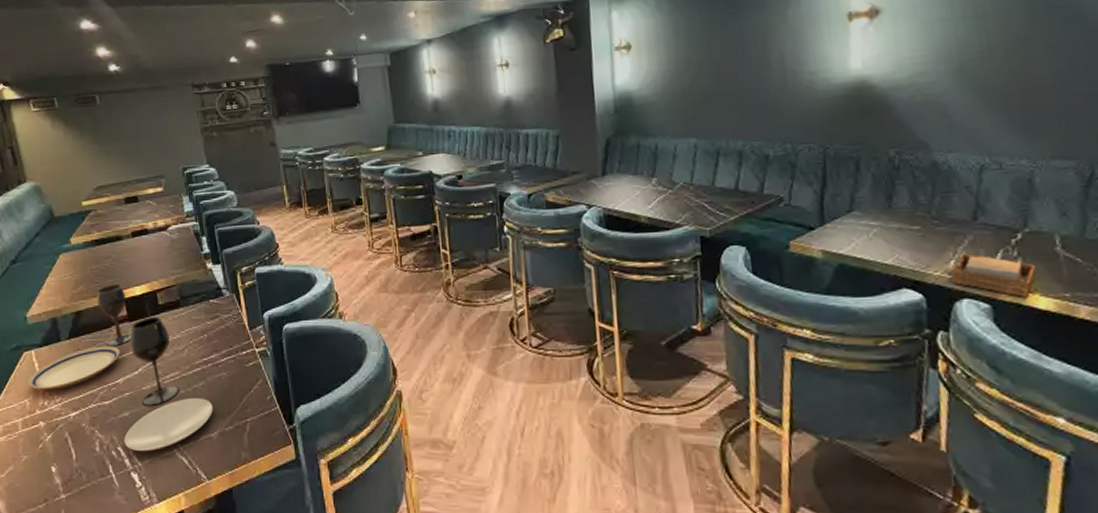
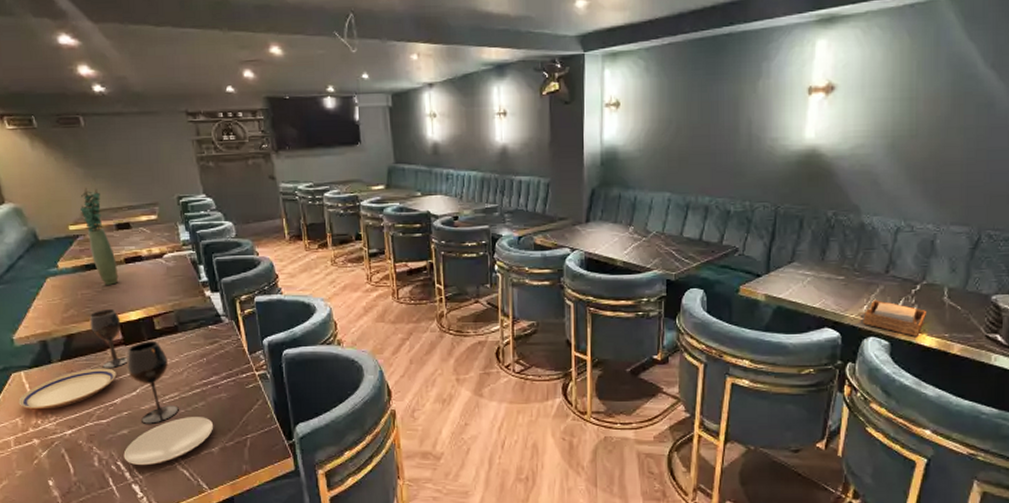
vase: none [93,163,126,261] -> present [80,187,119,286]

